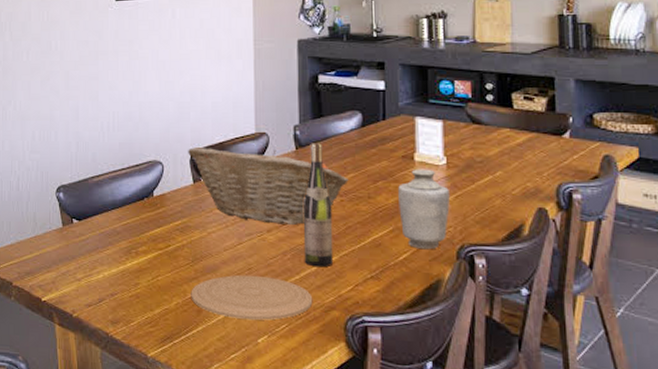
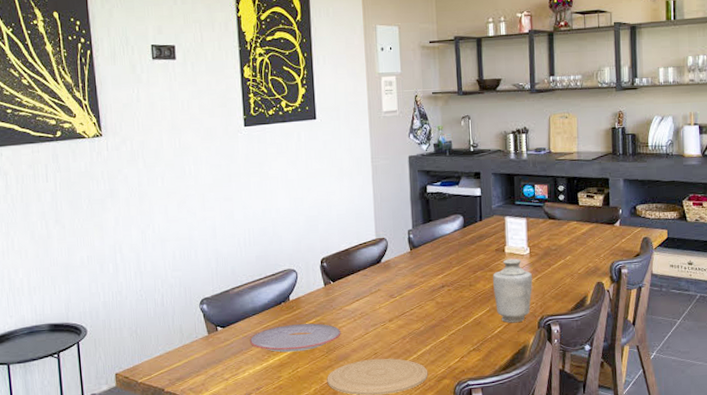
plate: none [106,224,210,257] -> present [249,323,341,353]
fruit basket: present [188,146,349,225] -> none [318,252,454,315]
wine bottle: present [303,143,334,268] -> none [418,243,444,346]

